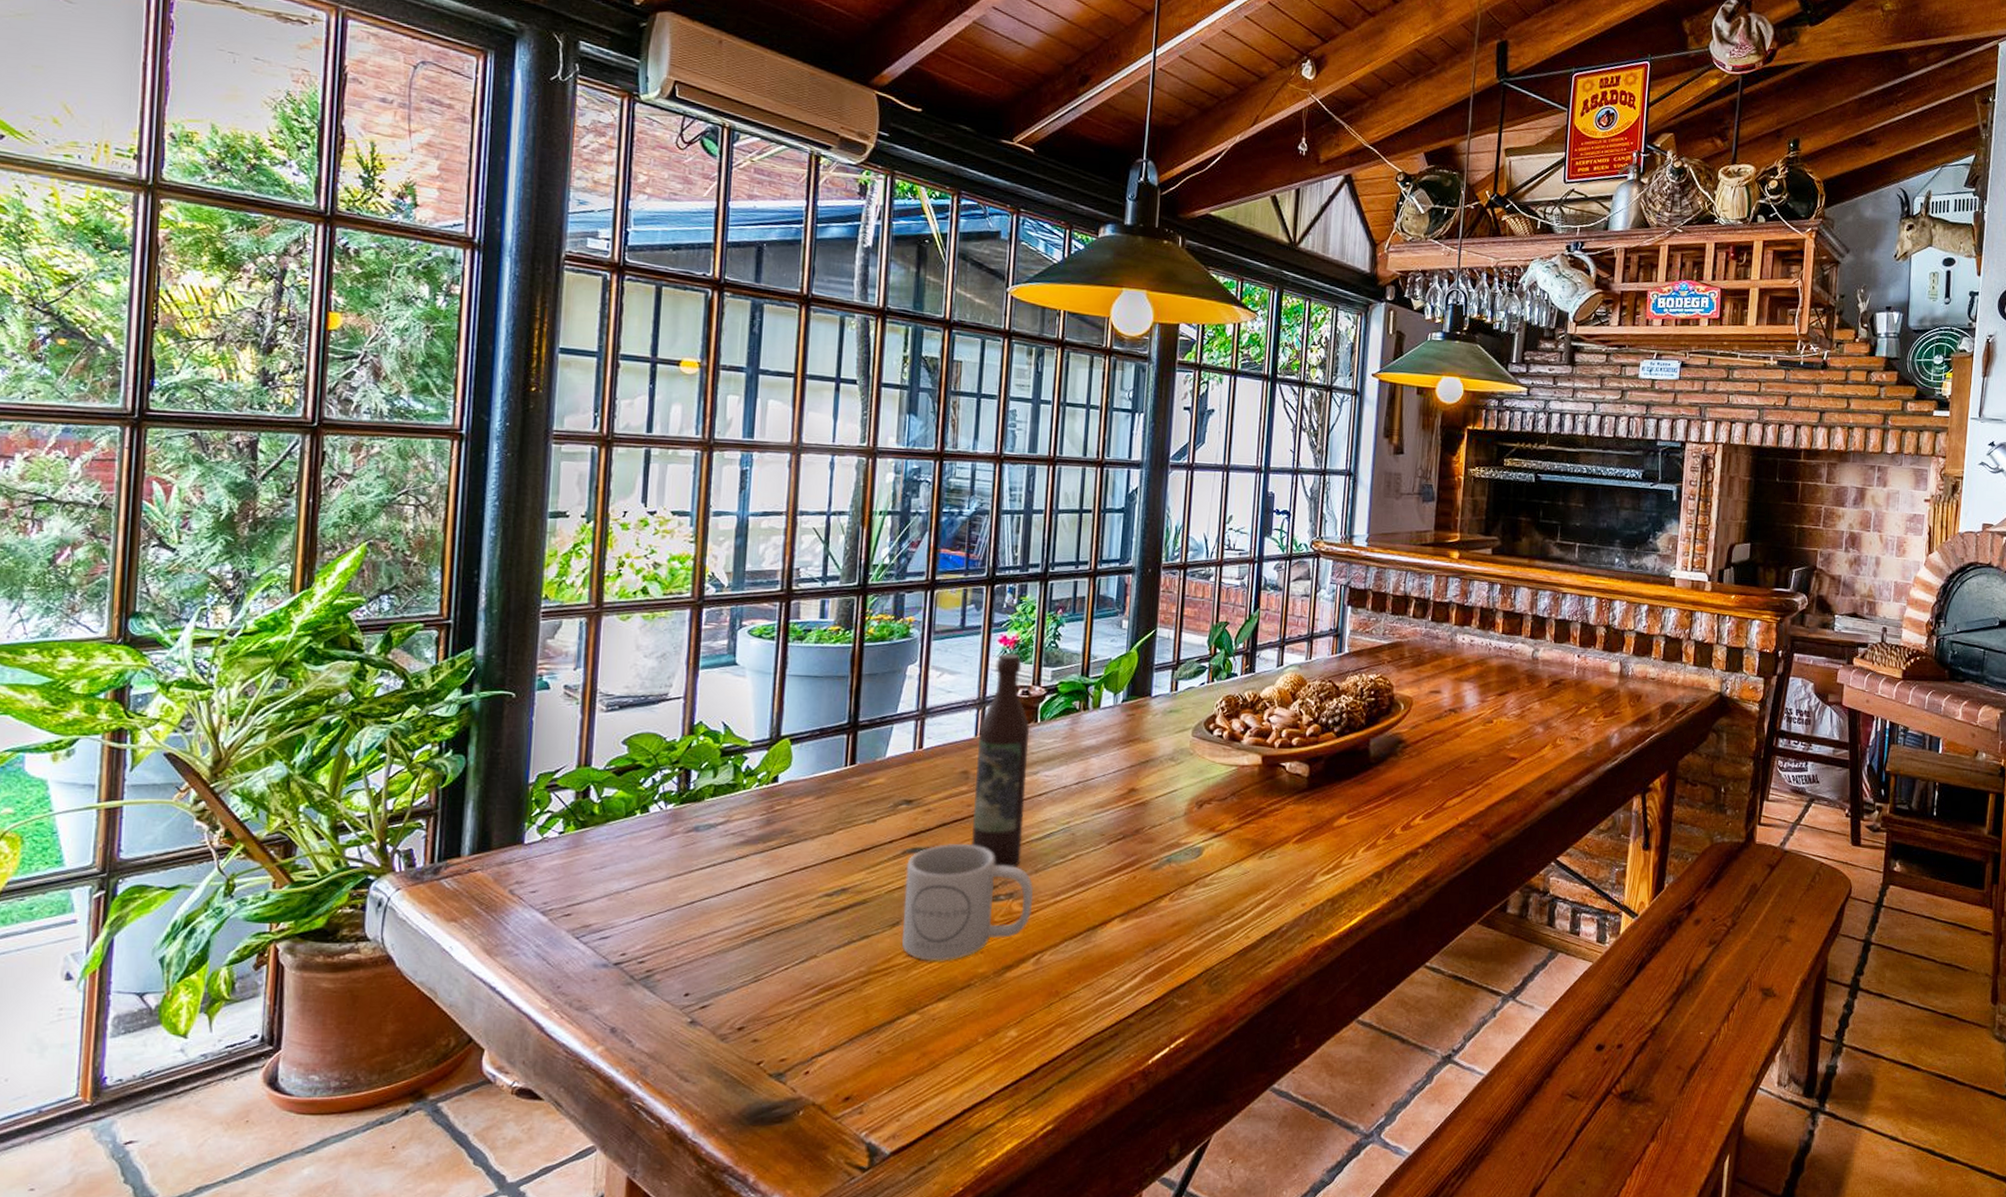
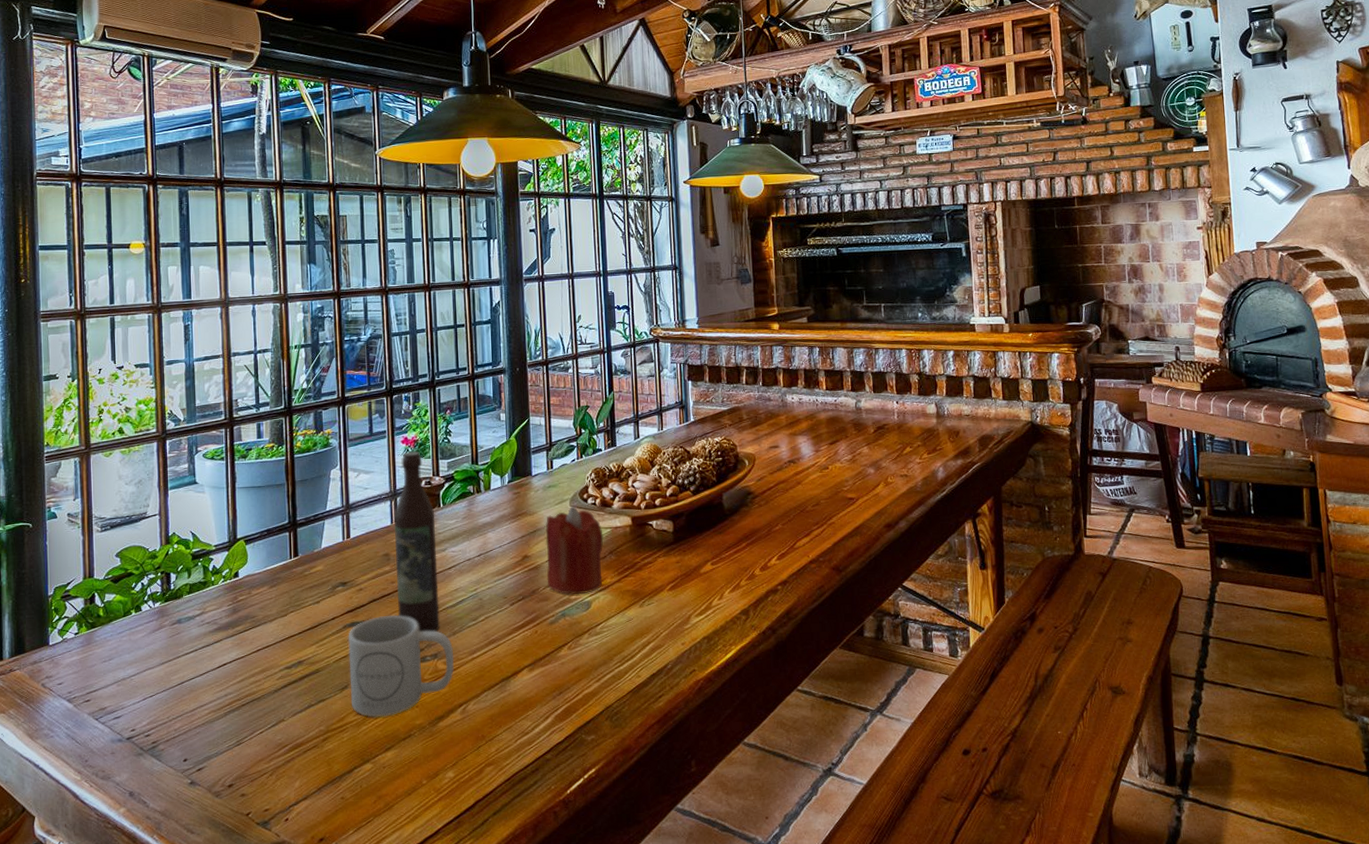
candle: none [1154,736,1227,839] -> present [545,506,604,595]

